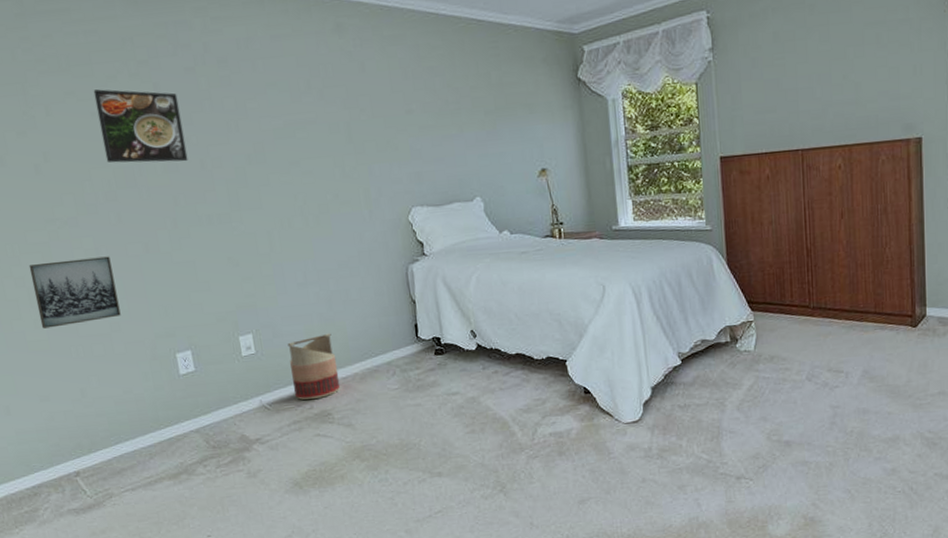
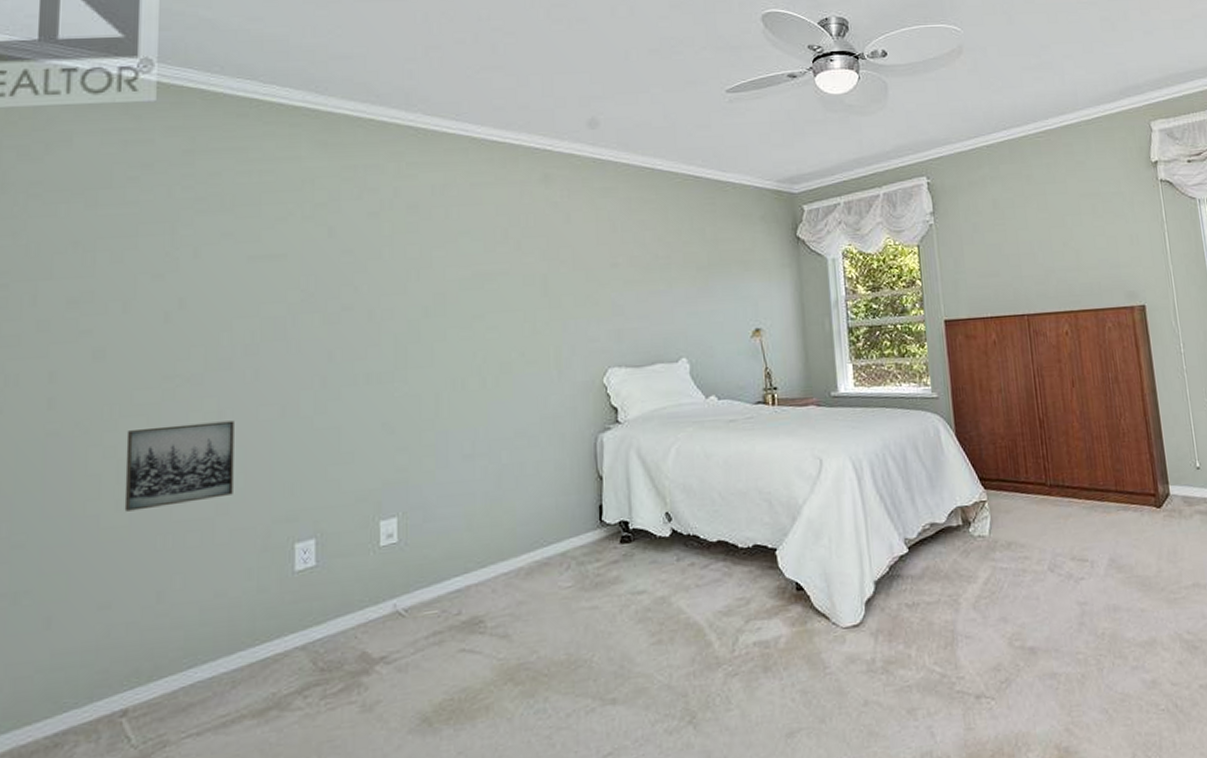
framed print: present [93,89,188,163] -> none [255,231,354,313]
basket: present [287,333,341,400] -> none [440,516,500,603]

